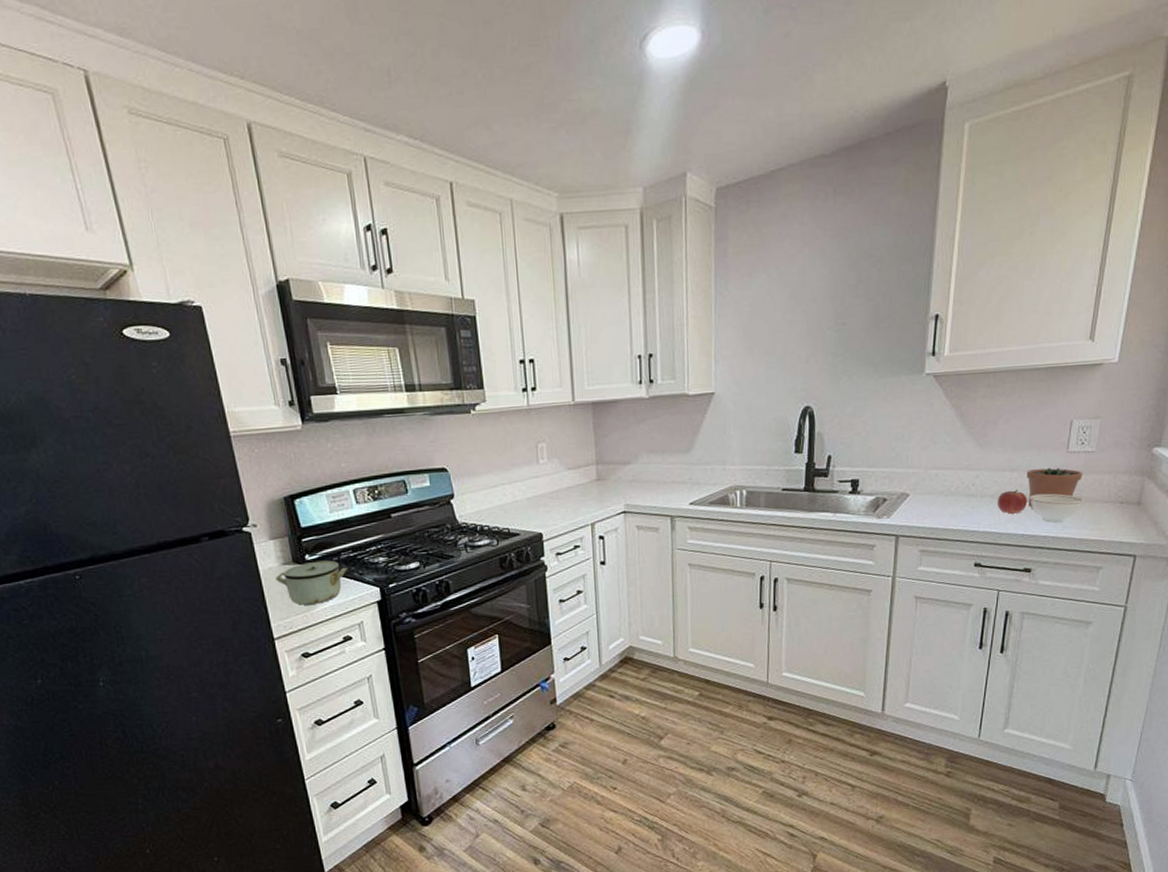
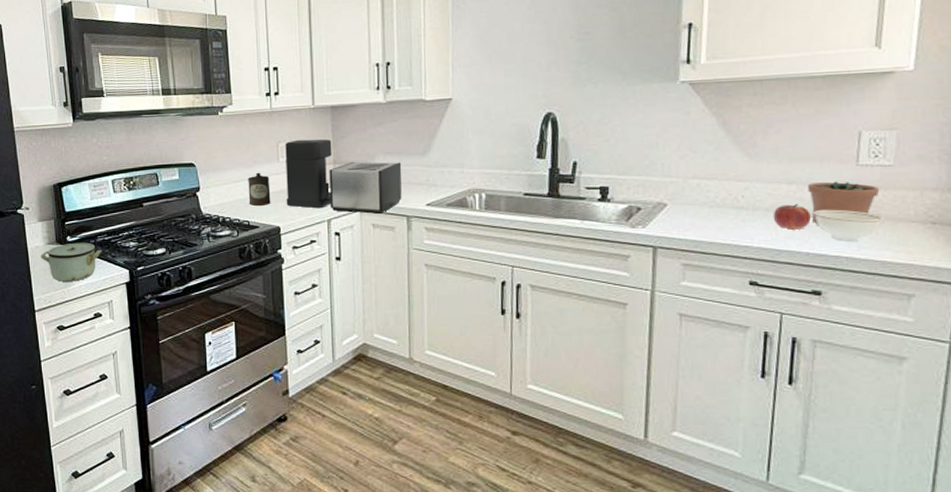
canister: none [506,475,532,512] -> present [248,172,271,206]
coffee maker: none [545,438,595,512] -> present [285,139,332,209]
toaster: none [592,460,666,516] -> present [329,161,402,215]

